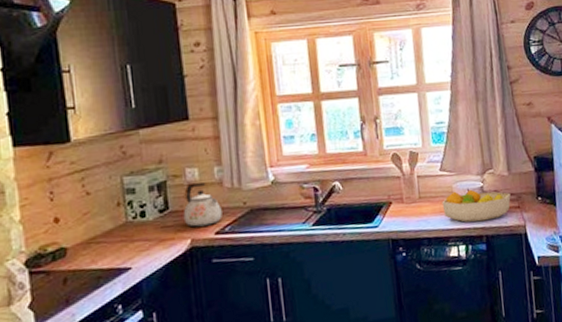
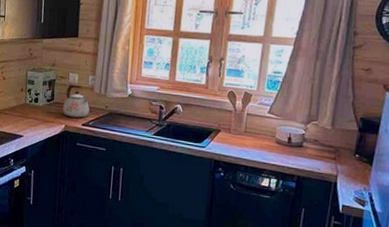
fruit bowl: present [442,189,511,223] -> none [263,133,329,164]

